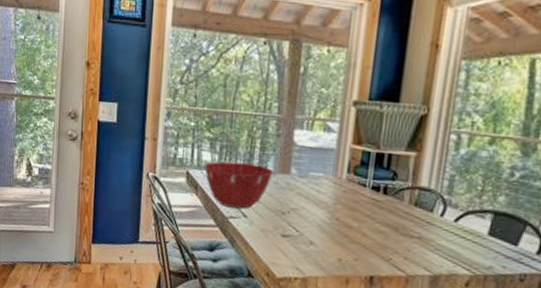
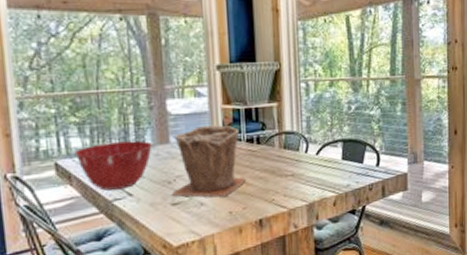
plant pot: none [283,162,365,242] -> present [172,123,246,198]

